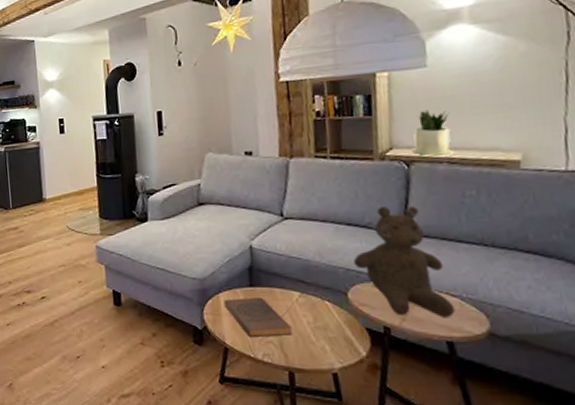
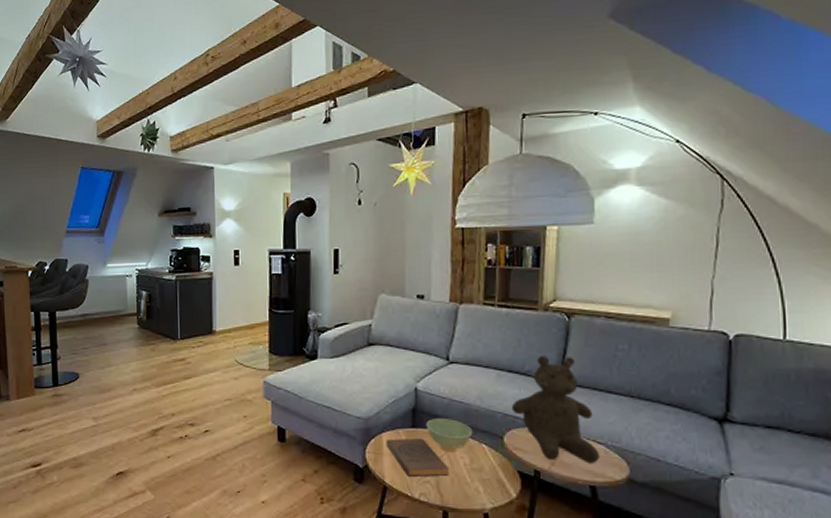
bowl: none [263,275,314,311] -> present [425,417,473,453]
planter: present [412,109,452,156] -> none [574,264,610,310]

